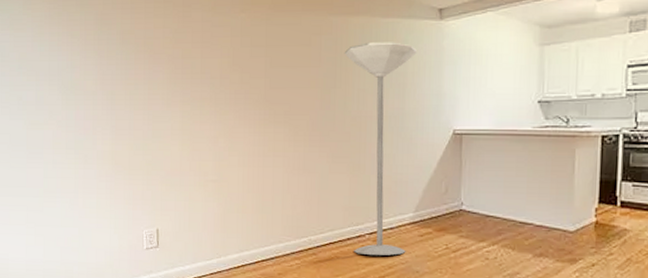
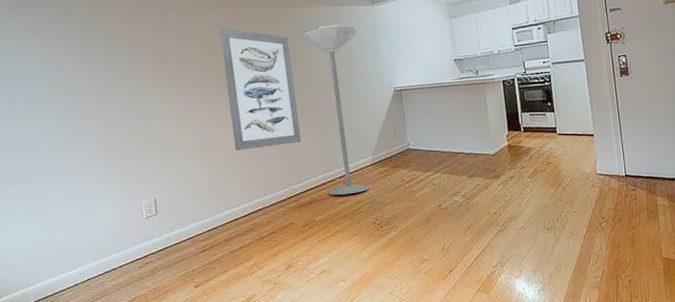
wall art: none [248,36,330,186] -> present [220,28,302,151]

